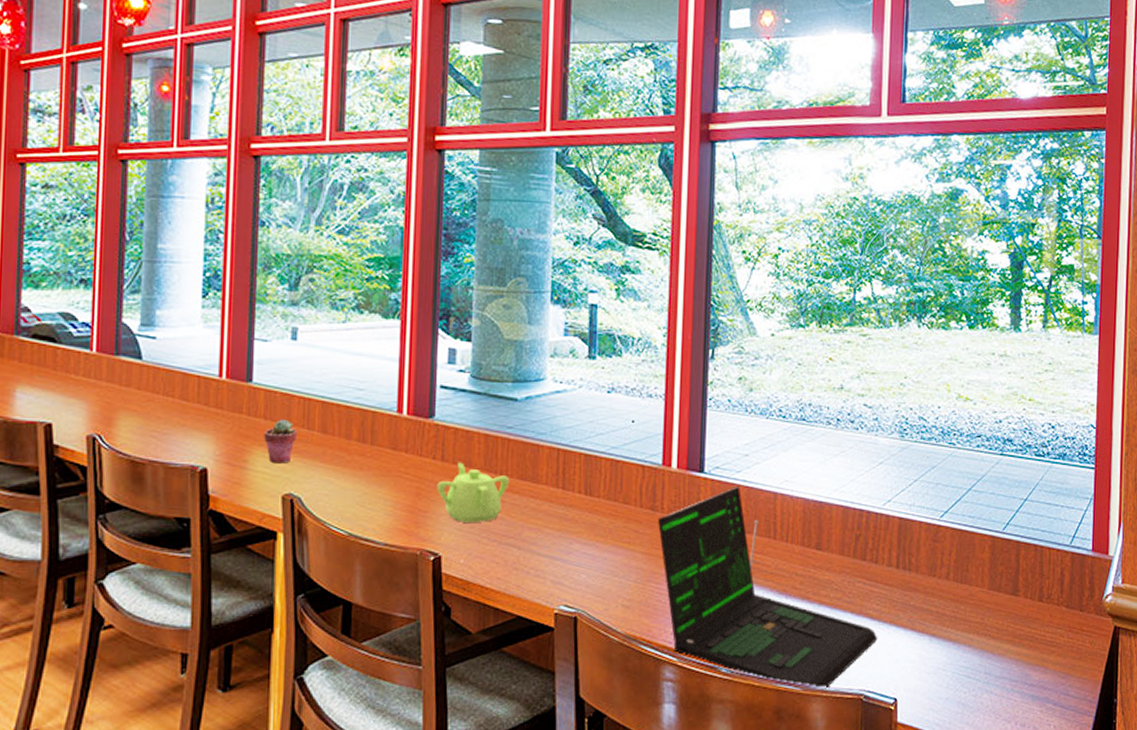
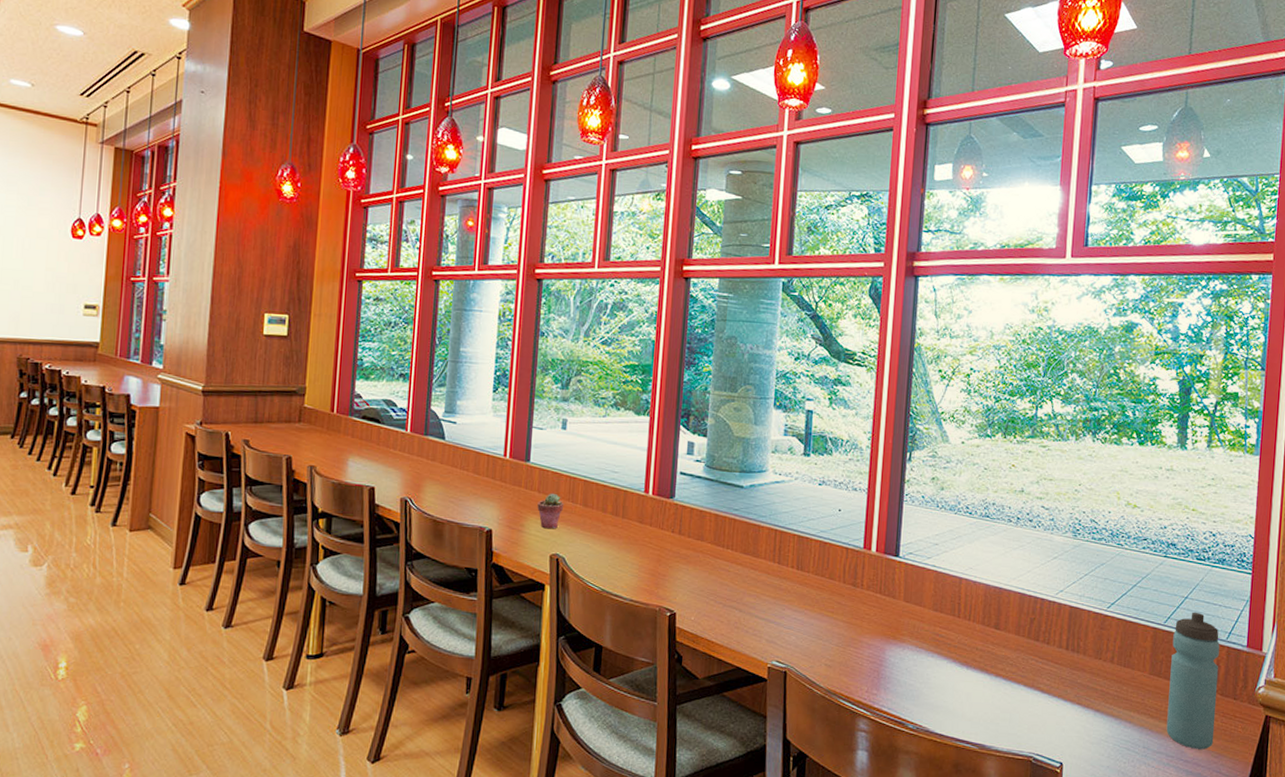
teapot: present [437,462,510,522] -> none [674,536,735,587]
laptop: present [657,486,878,689] -> none [857,570,1048,749]
water bottle: none [1009,515,1063,671] -> present [1166,612,1220,750]

